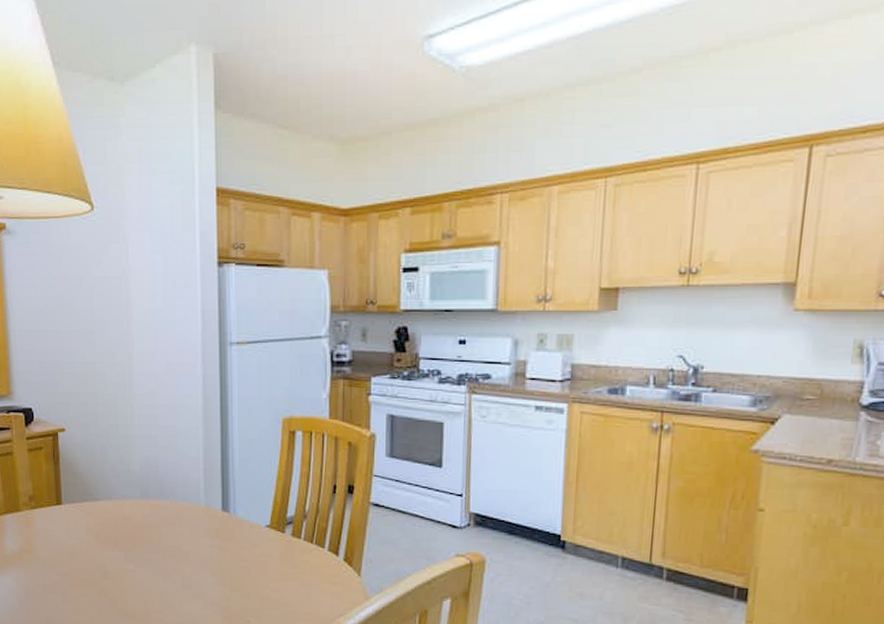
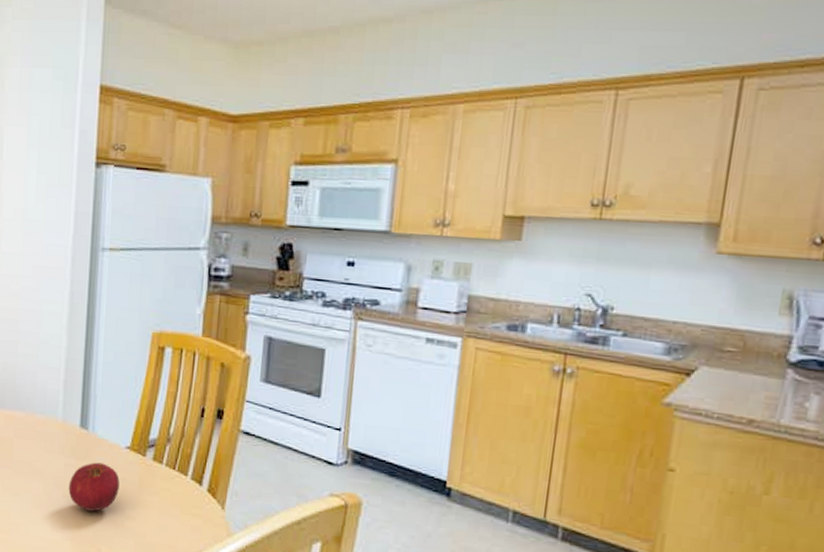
fruit: none [215,542,262,587] -> present [68,462,120,512]

